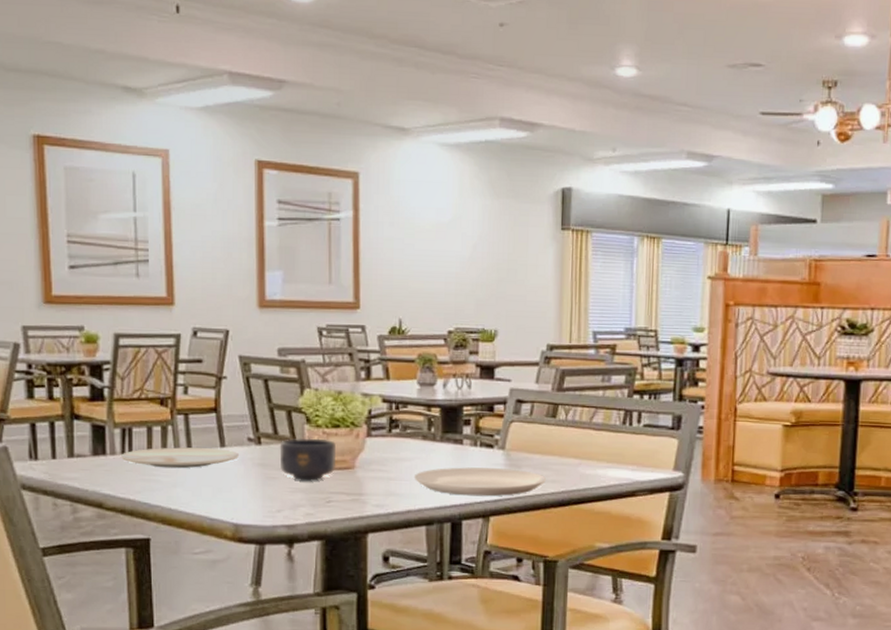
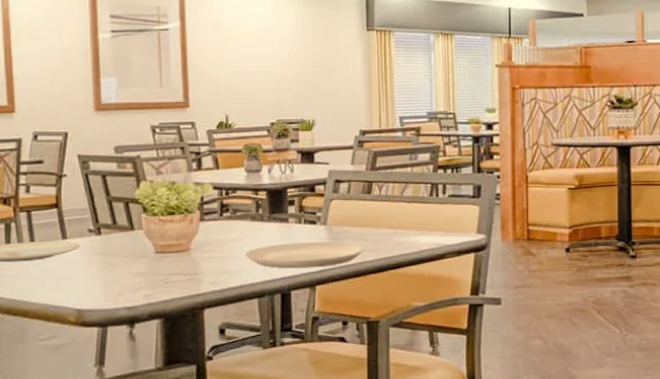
mug: present [279,438,336,481] -> none [118,226,173,265]

